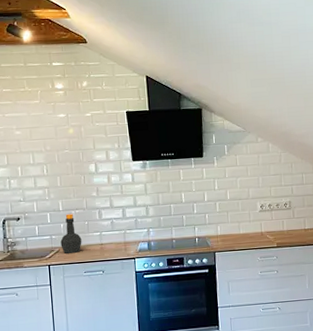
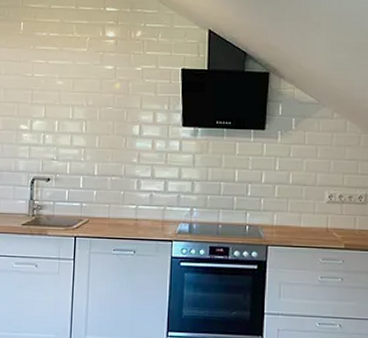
bottle: present [60,214,82,254] -> none [91,180,115,227]

